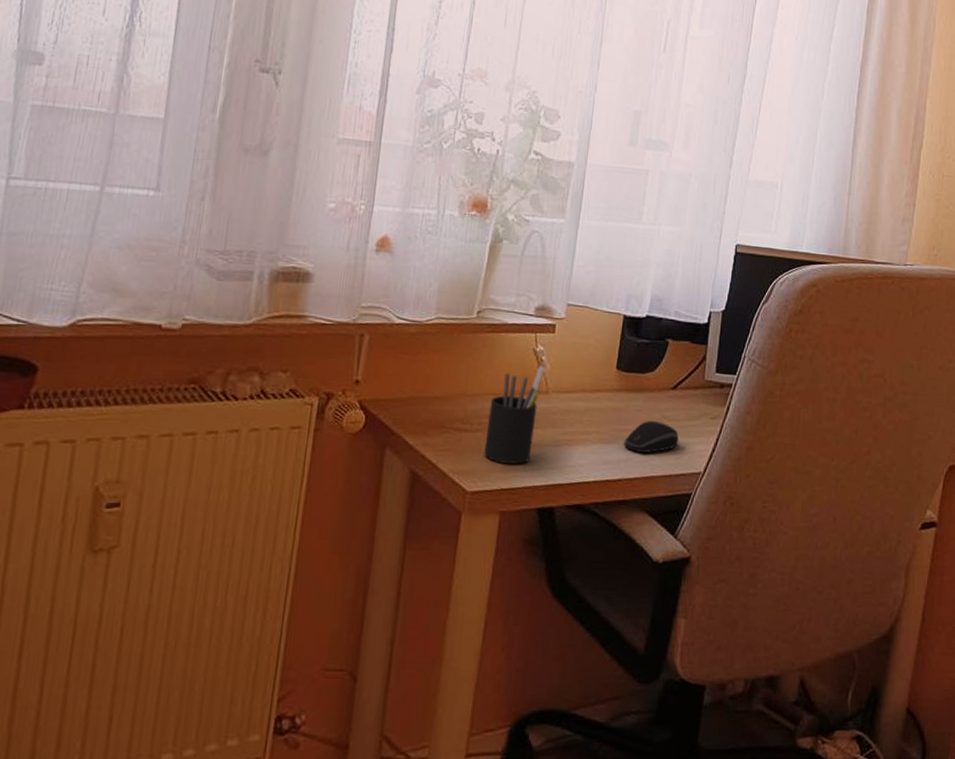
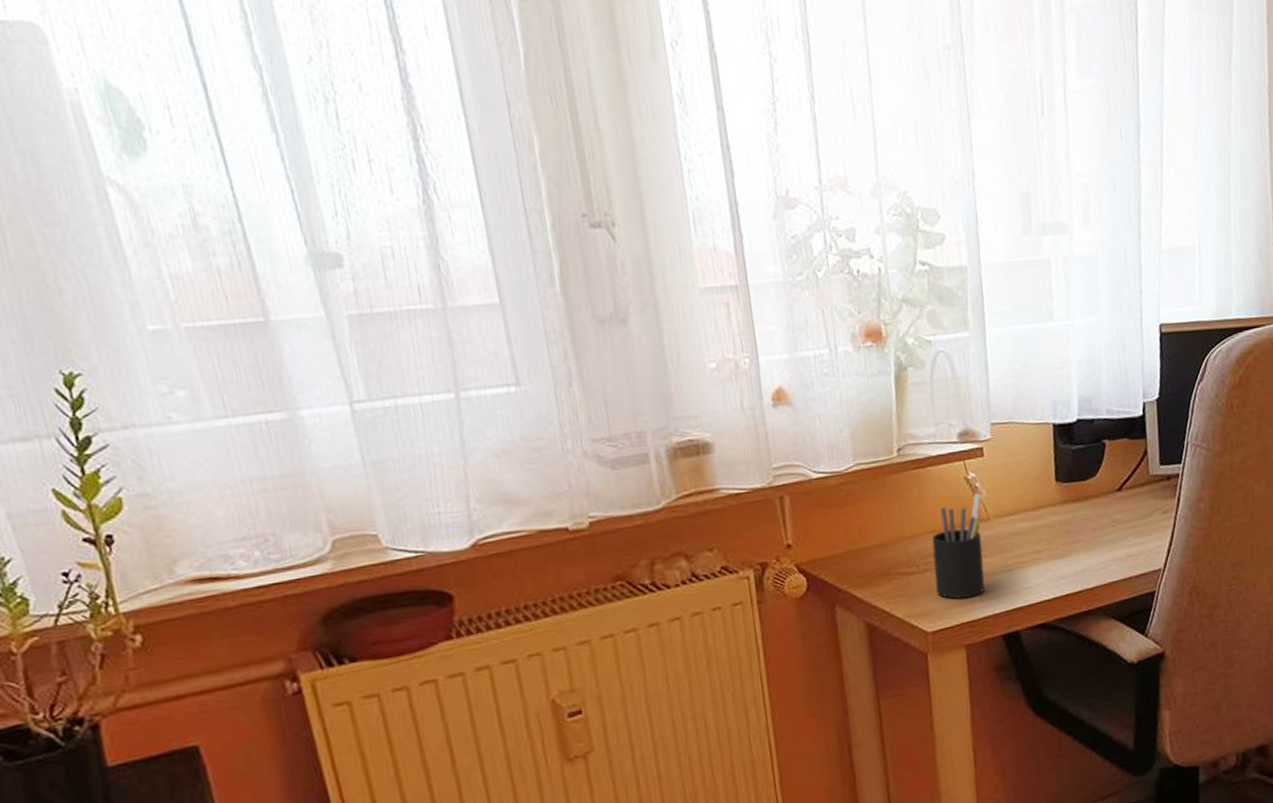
computer mouse: present [624,421,679,453] -> none [1077,526,1133,561]

